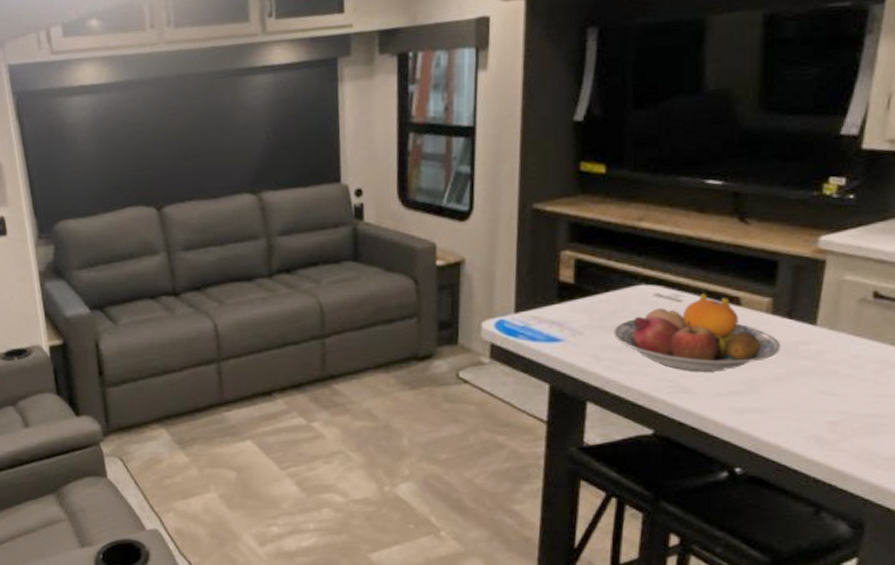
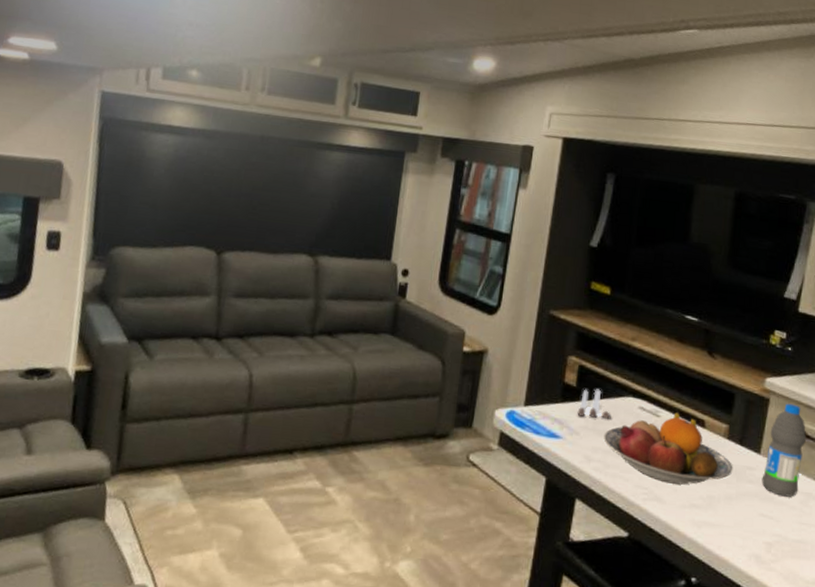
salt and pepper shaker set: none [578,282,620,315] -> present [577,389,611,419]
water bottle: none [820,261,880,369] -> present [761,403,807,497]

